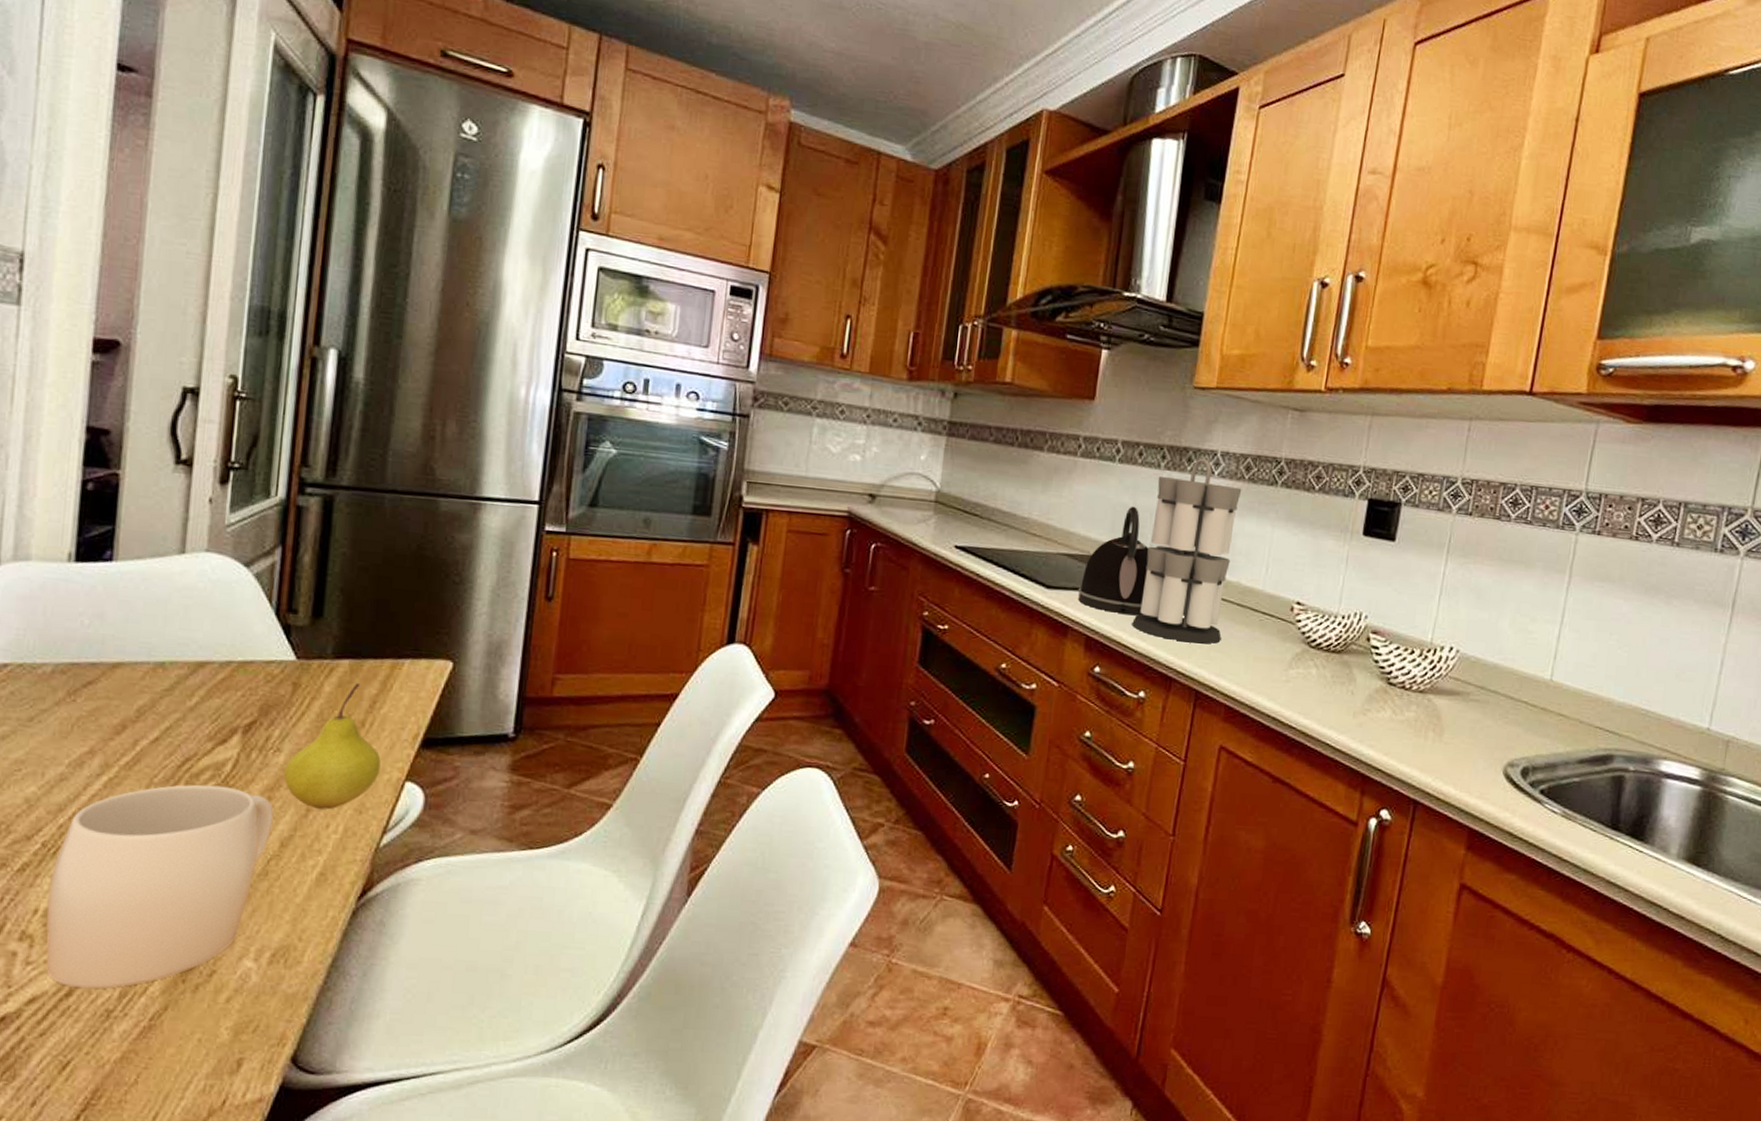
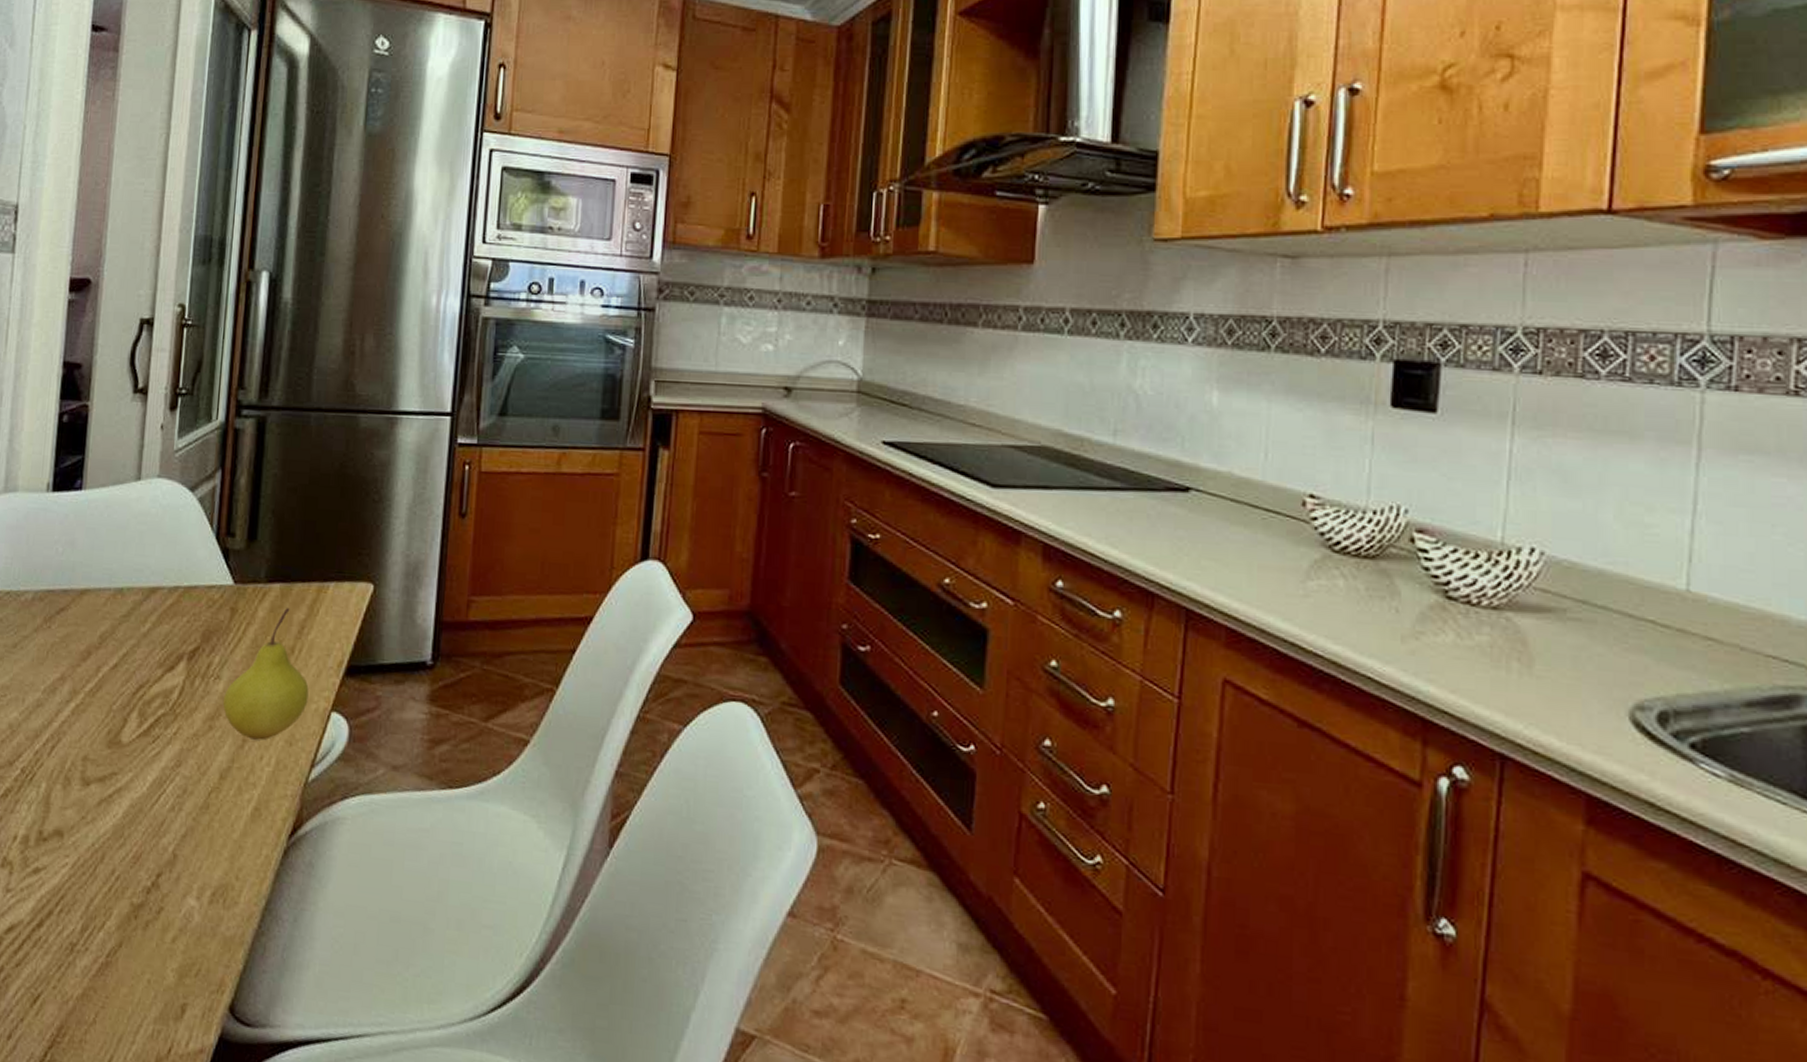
mug: present [46,784,274,989] -> none [22,712,214,921]
kettle: present [1077,506,1149,615] -> none [1029,385,1114,516]
spice rack: present [1132,458,1242,644] -> none [1099,323,1225,550]

